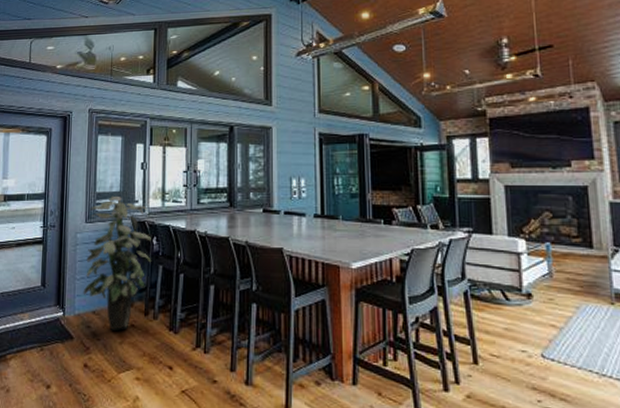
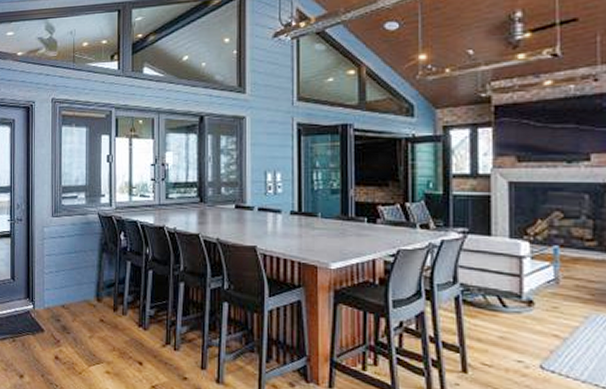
indoor plant: present [83,195,152,330] -> none [52,189,120,325]

